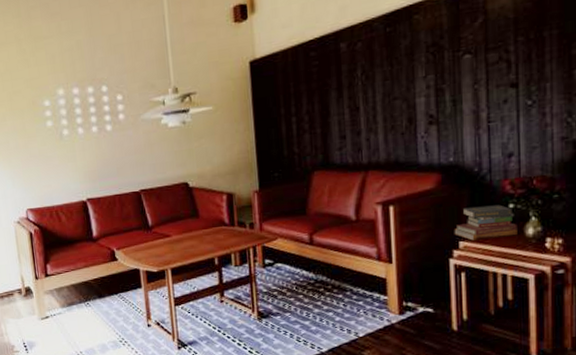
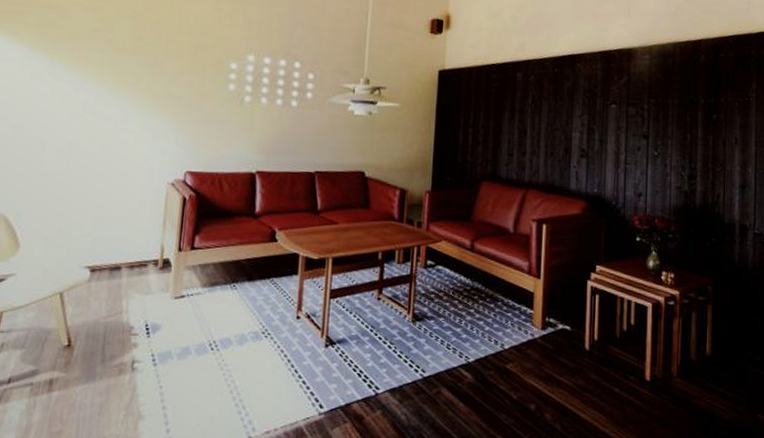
books: present [454,204,518,241] -> none [593,235,642,267]

